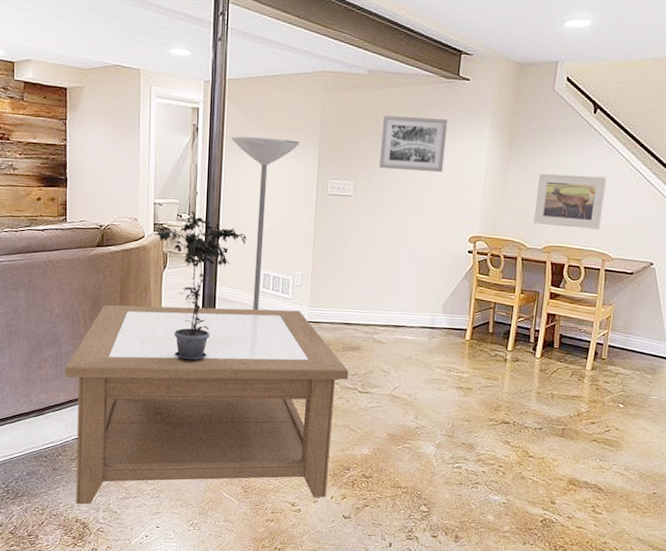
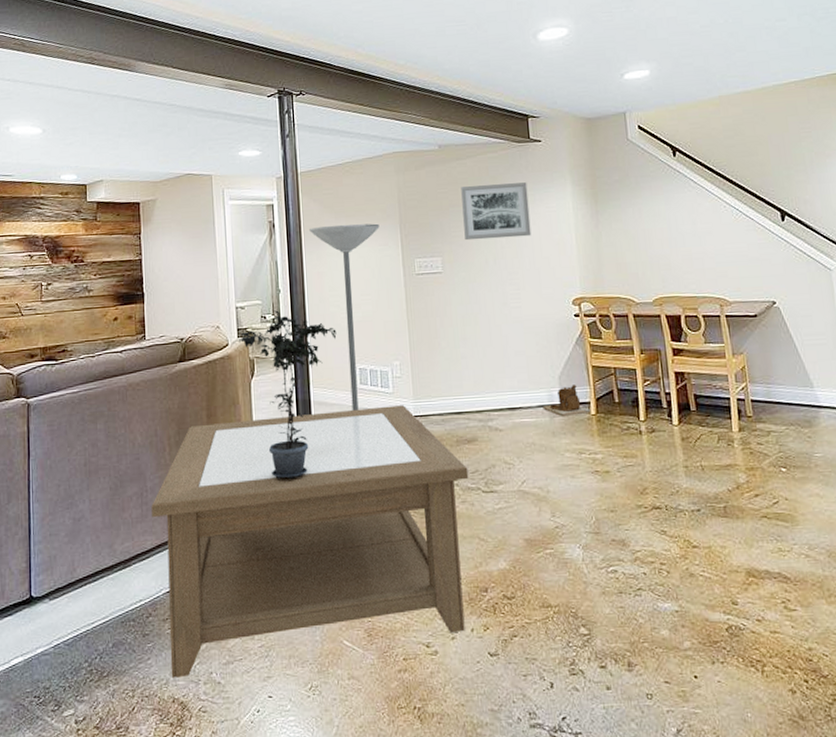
backpack: none [424,312,465,339] -> present [542,385,590,416]
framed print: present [533,173,608,230] -> none [631,218,710,276]

